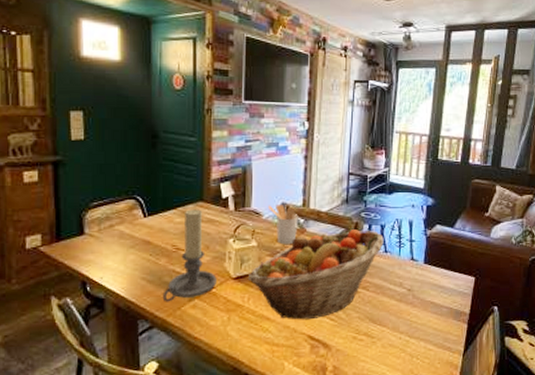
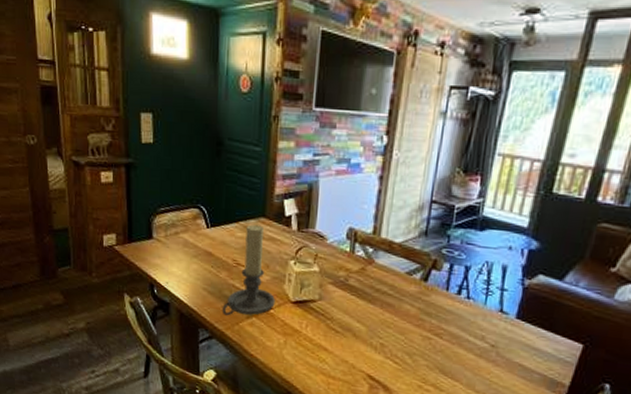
fruit basket: present [247,230,384,320] -> none [306,267,468,359]
utensil holder: present [267,205,298,245] -> none [333,228,367,275]

